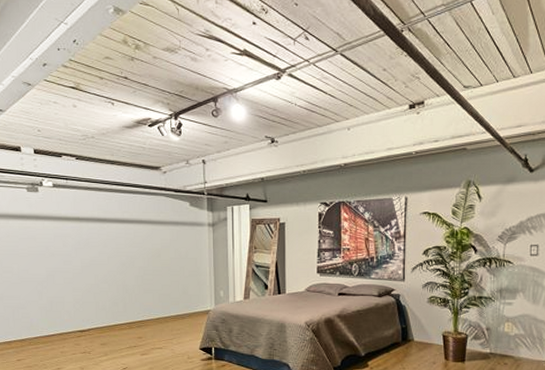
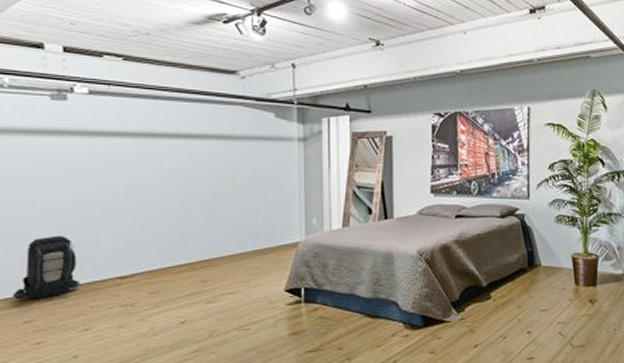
backpack: none [9,296,53,344] -> present [13,235,81,300]

